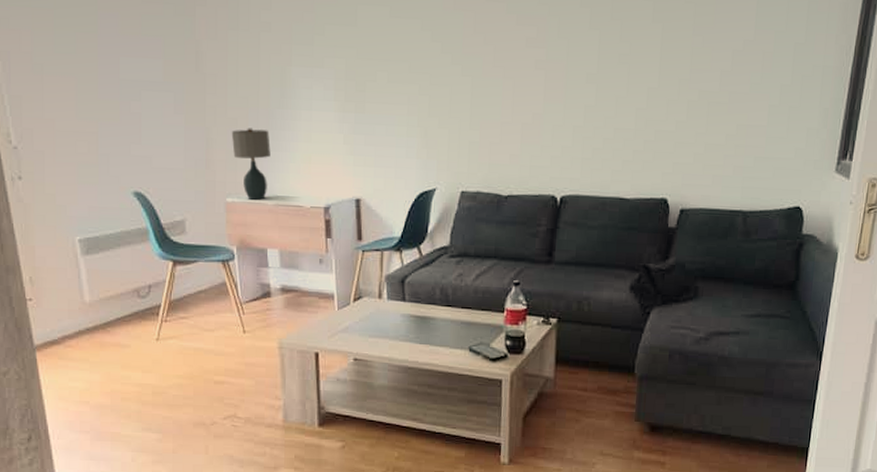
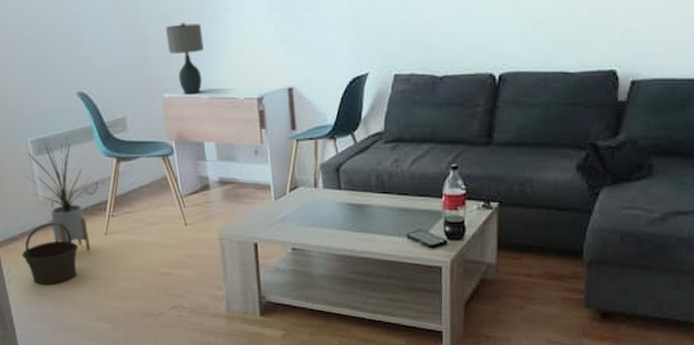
basket: none [62,327,126,392] -> present [22,223,78,285]
house plant: none [69,238,148,357] -> present [24,137,95,251]

